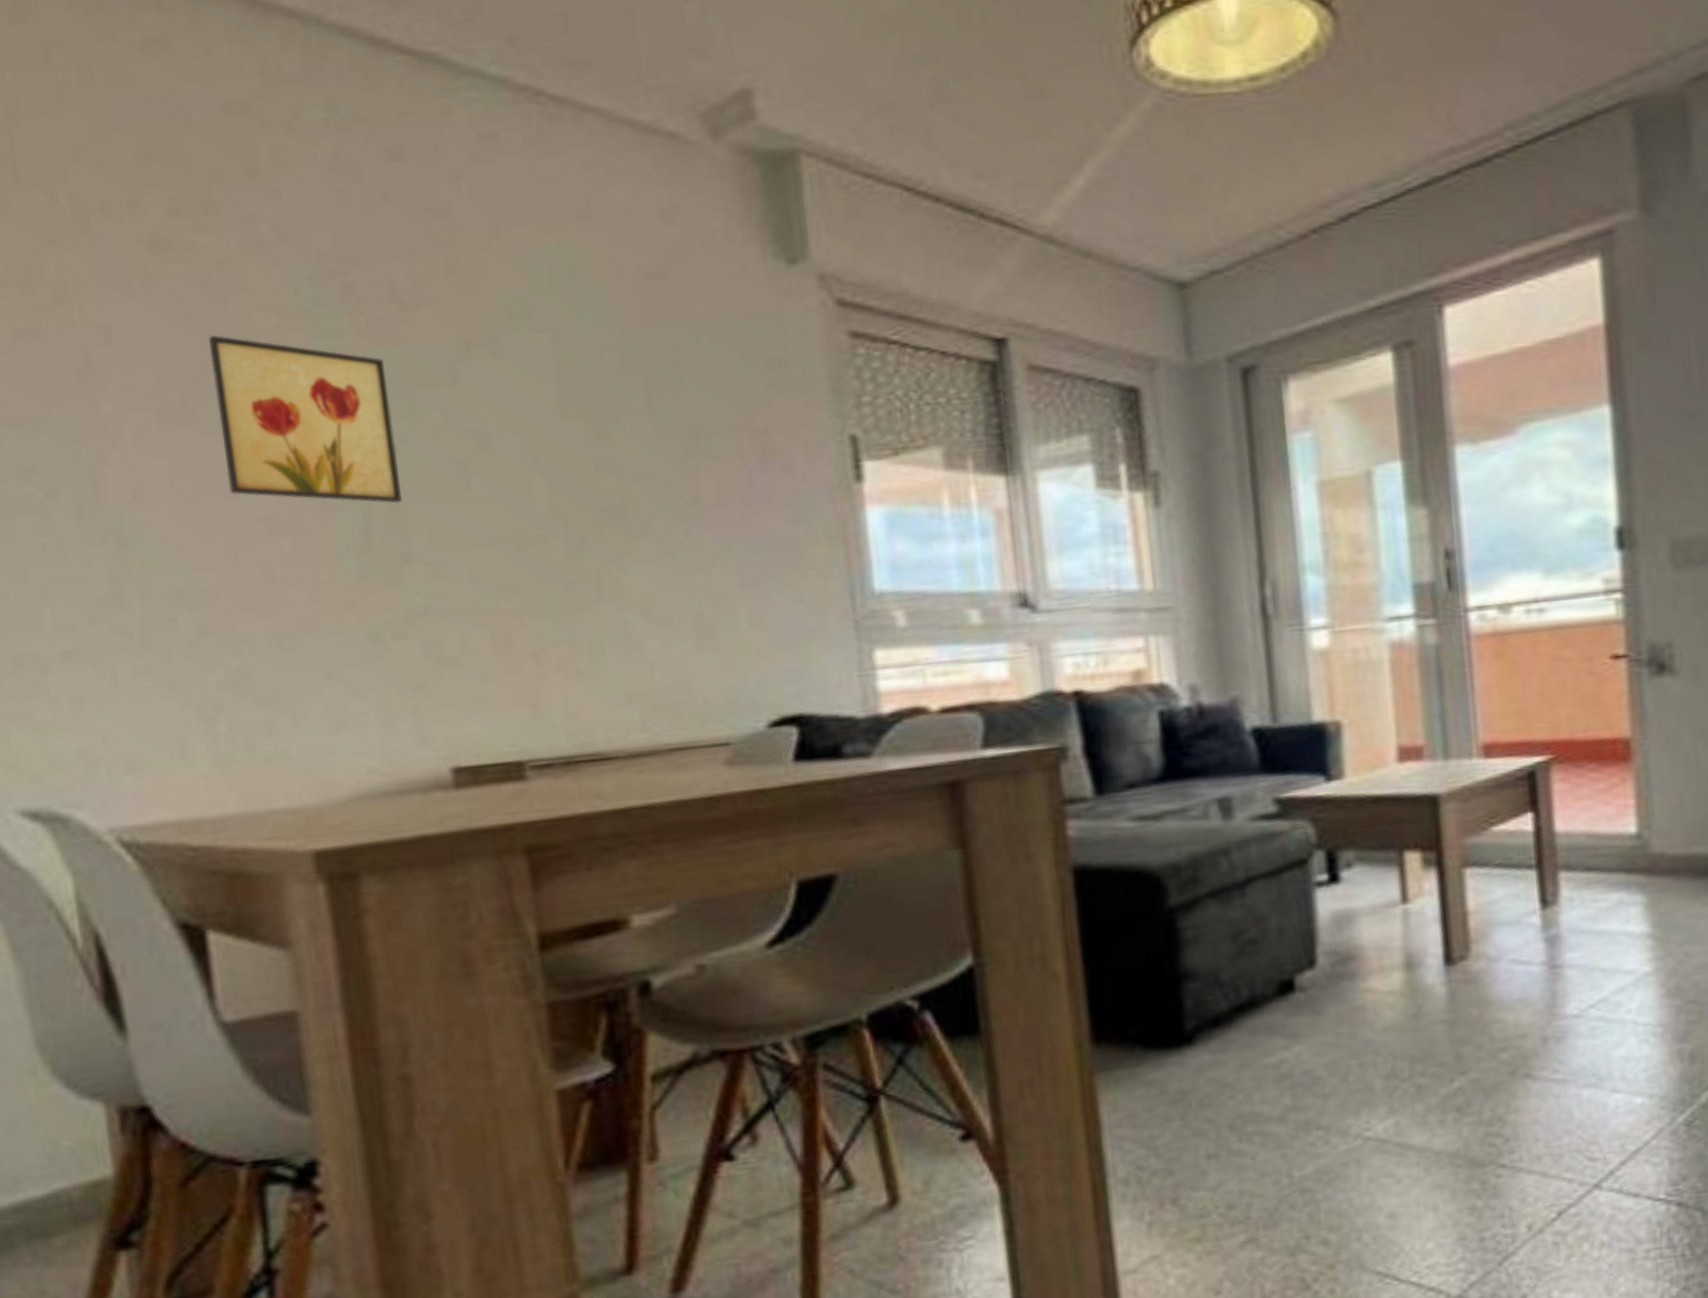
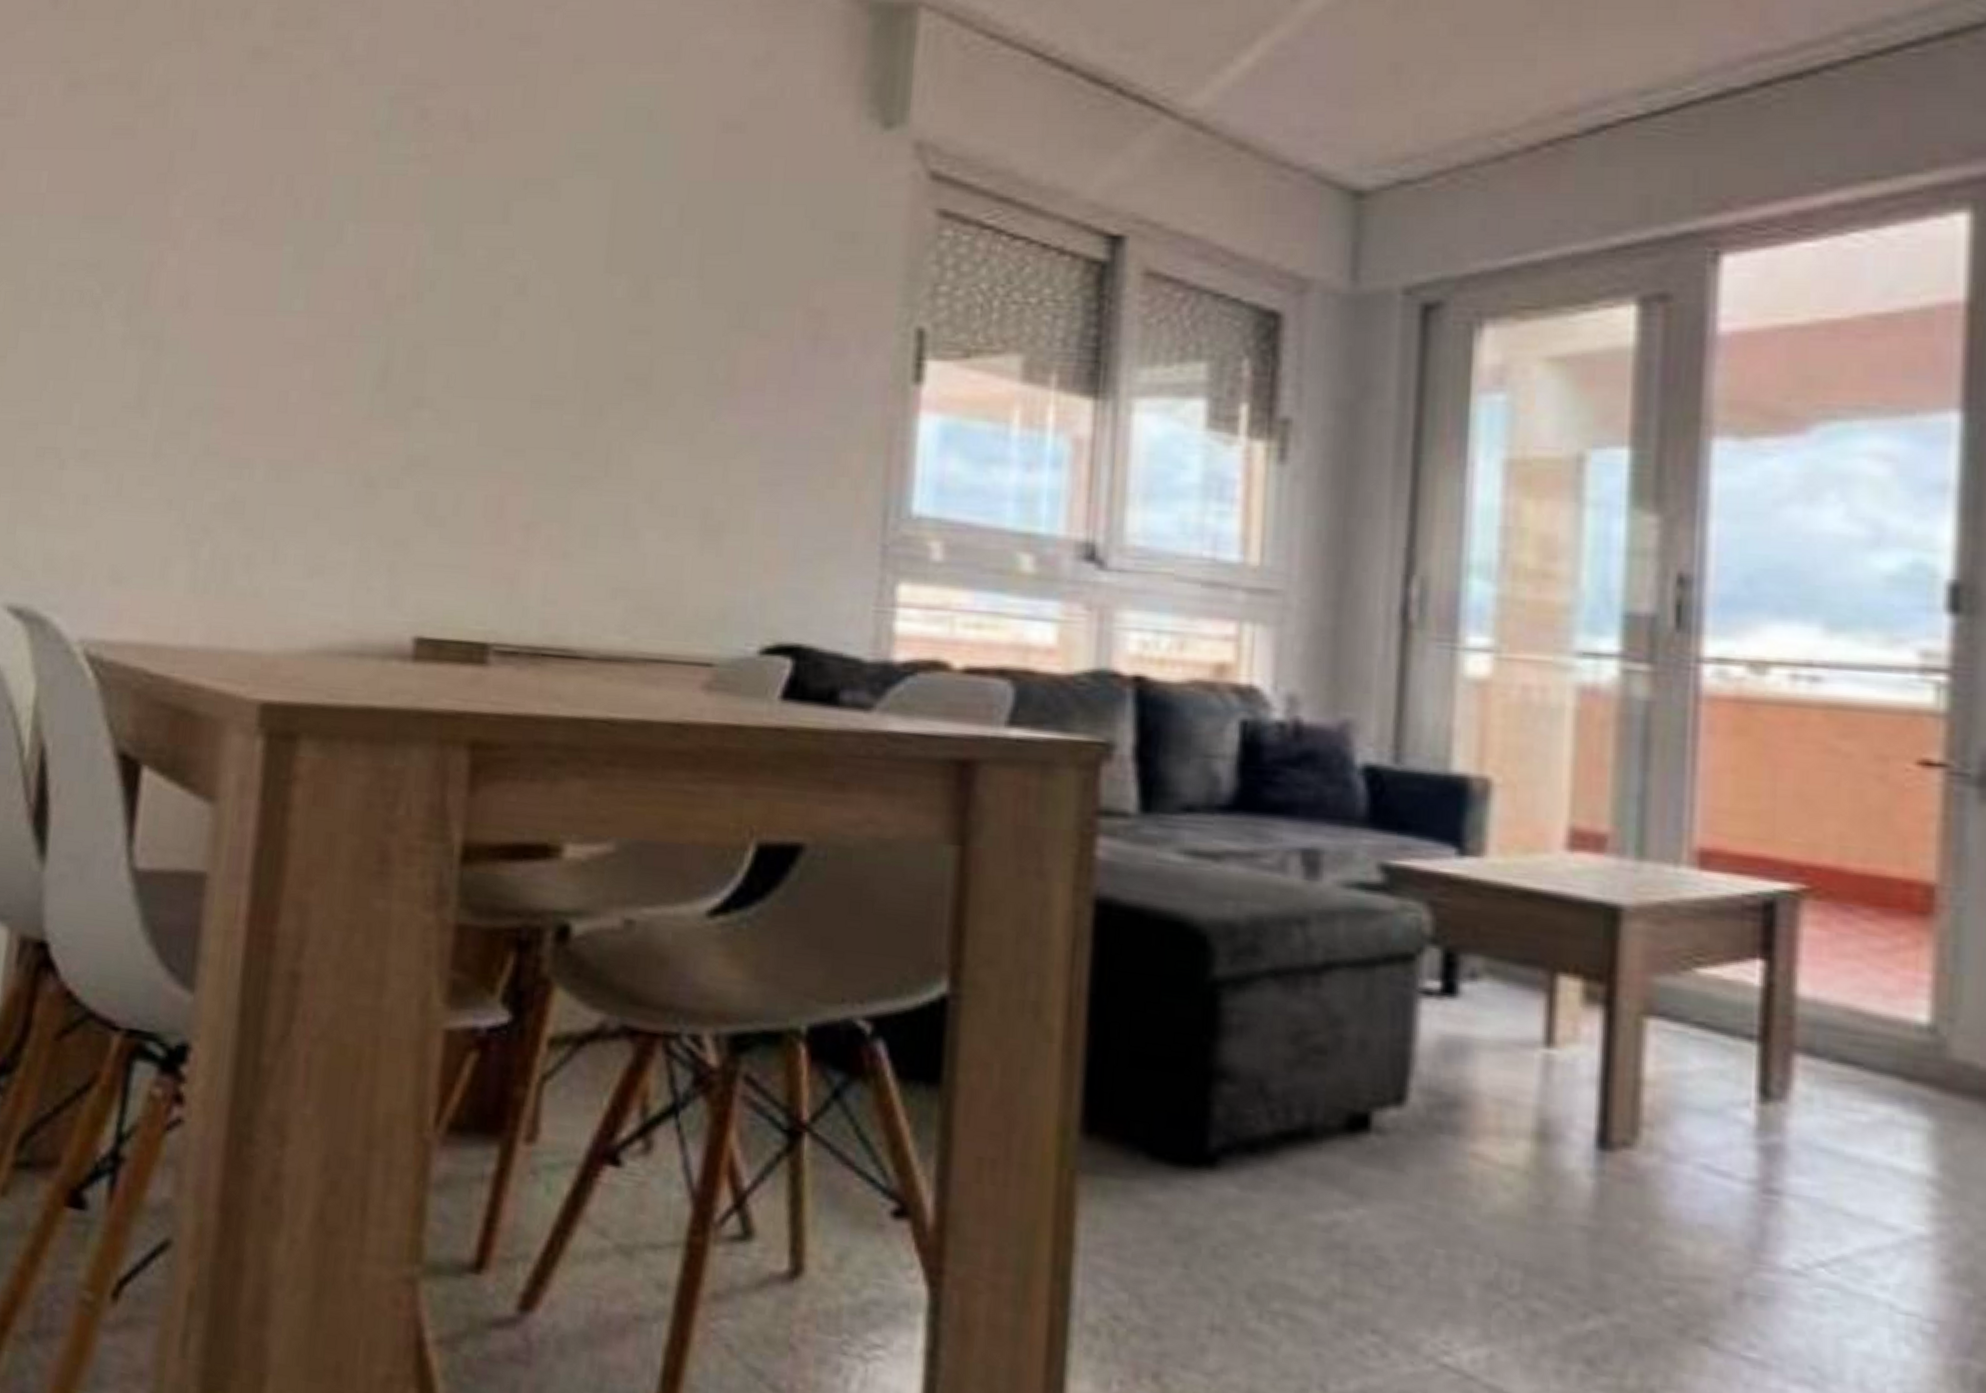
wall art: present [209,335,402,504] -> none [266,149,441,342]

